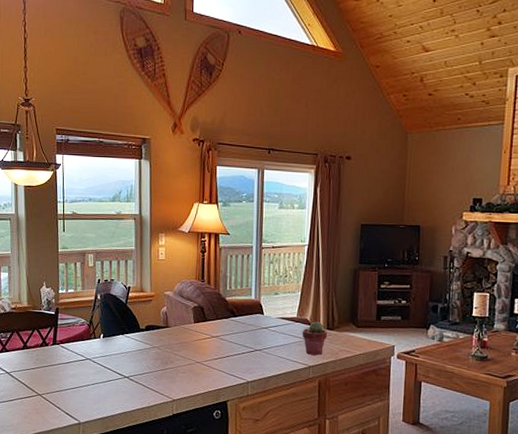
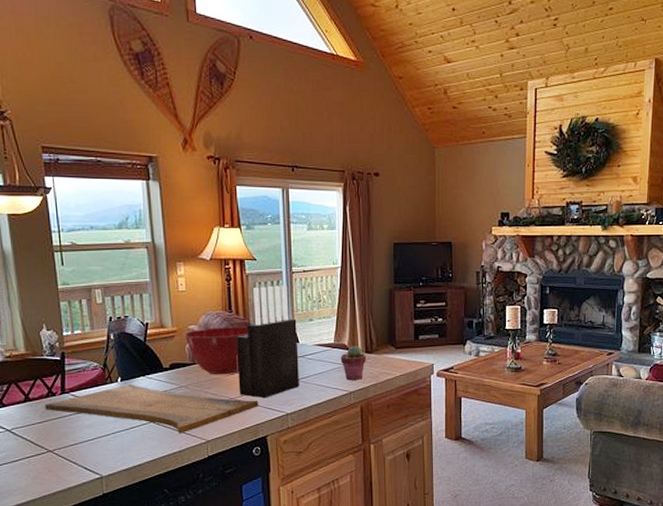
cutting board: none [39,341,223,391] -> present [45,384,259,434]
mixing bowl: none [160,295,218,340] -> present [184,326,248,375]
knife block: none [205,259,263,365] -> present [236,285,299,399]

